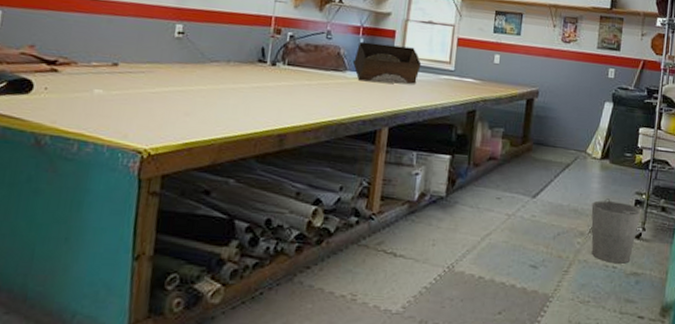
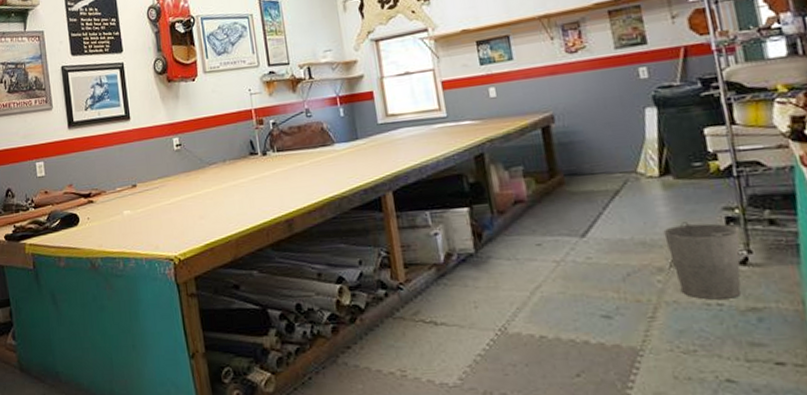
storage bin: present [352,41,422,85] -> none [338,104,410,151]

